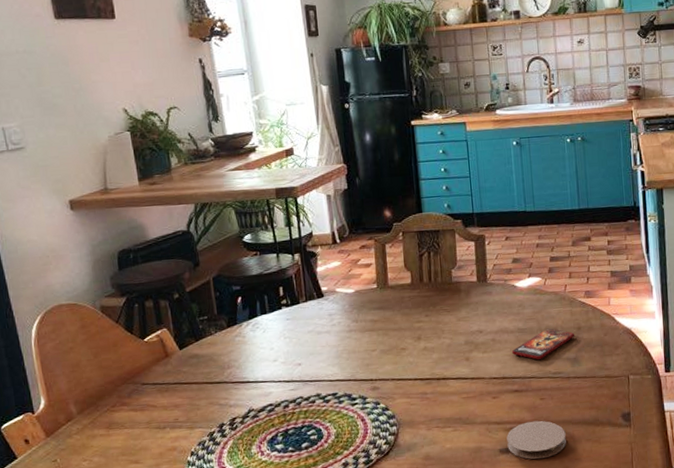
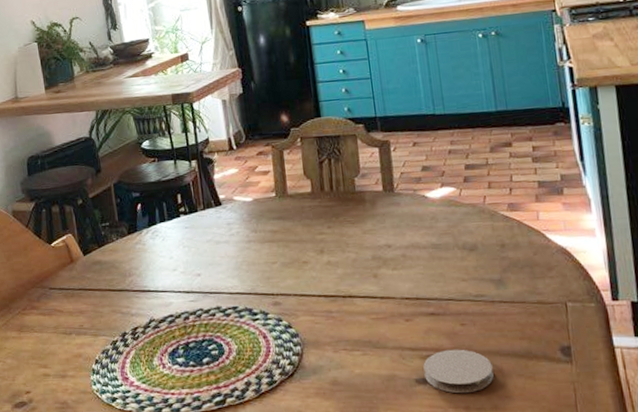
smartphone: present [511,328,575,360] -> none [425,244,499,280]

